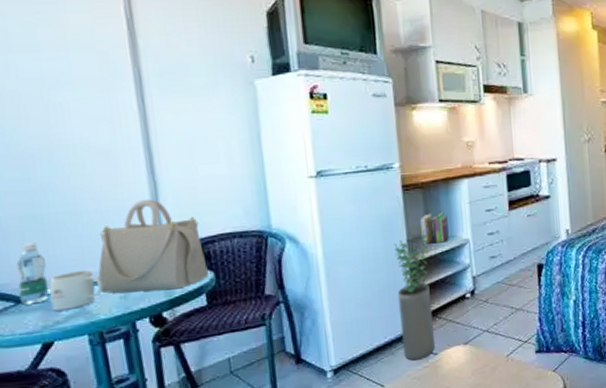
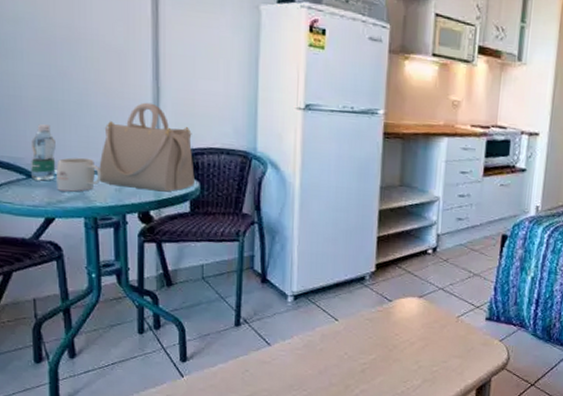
vase: present [394,228,436,361] -> none [360,178,400,303]
books: present [420,212,449,245] -> none [395,164,422,196]

